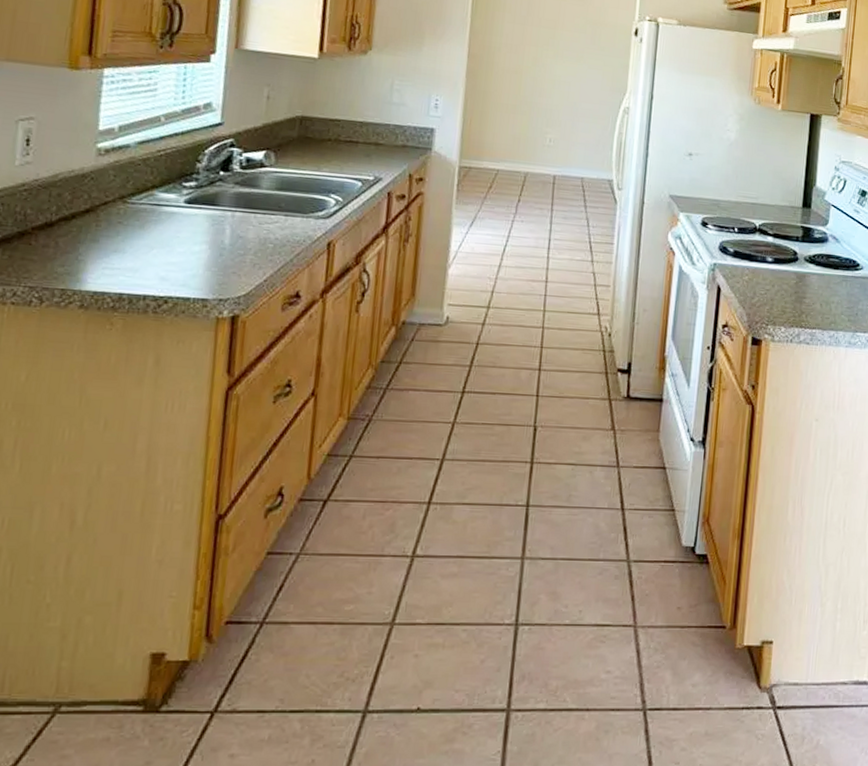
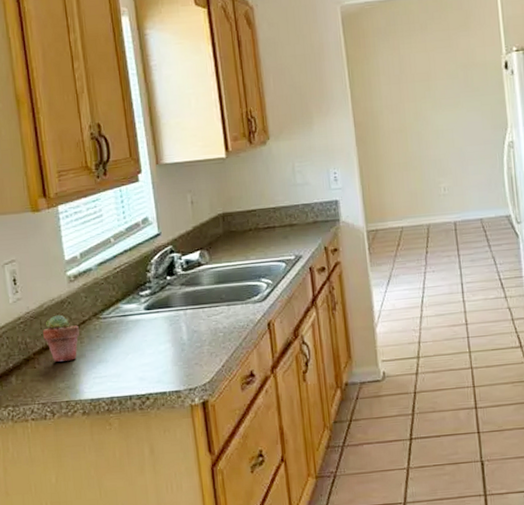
potted succulent: none [49,189,98,244] -> present [42,314,79,362]

